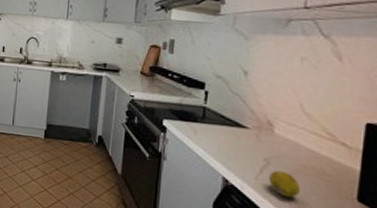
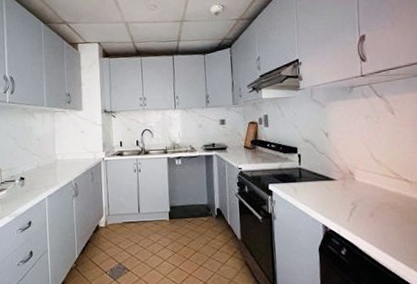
fruit: present [268,170,301,198] -> none [357,210,382,232]

